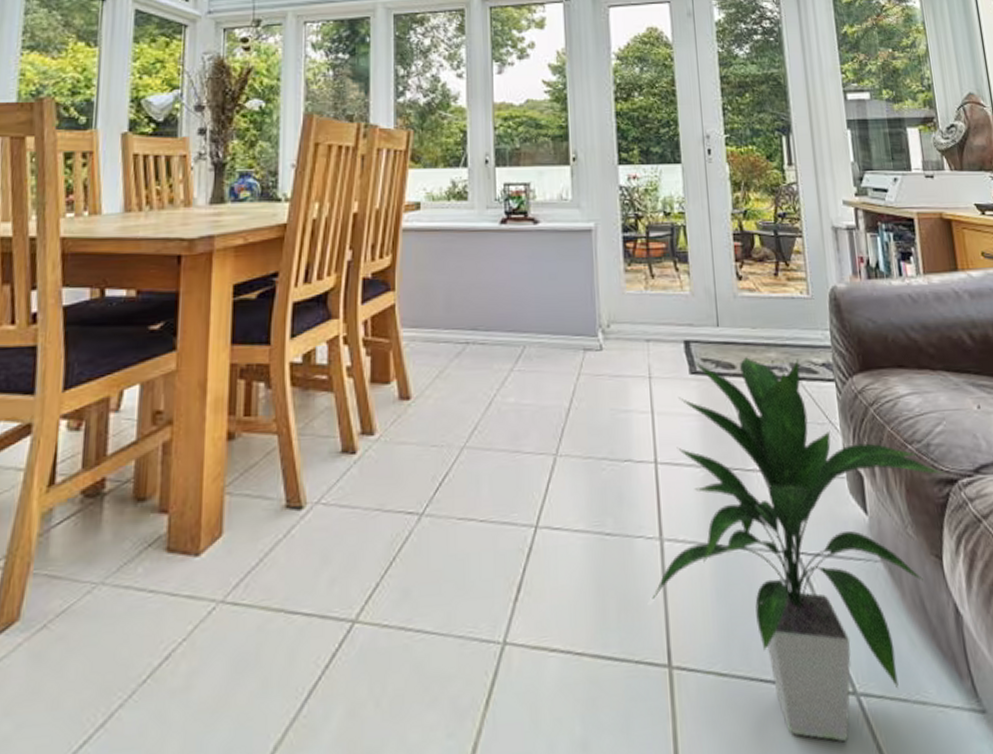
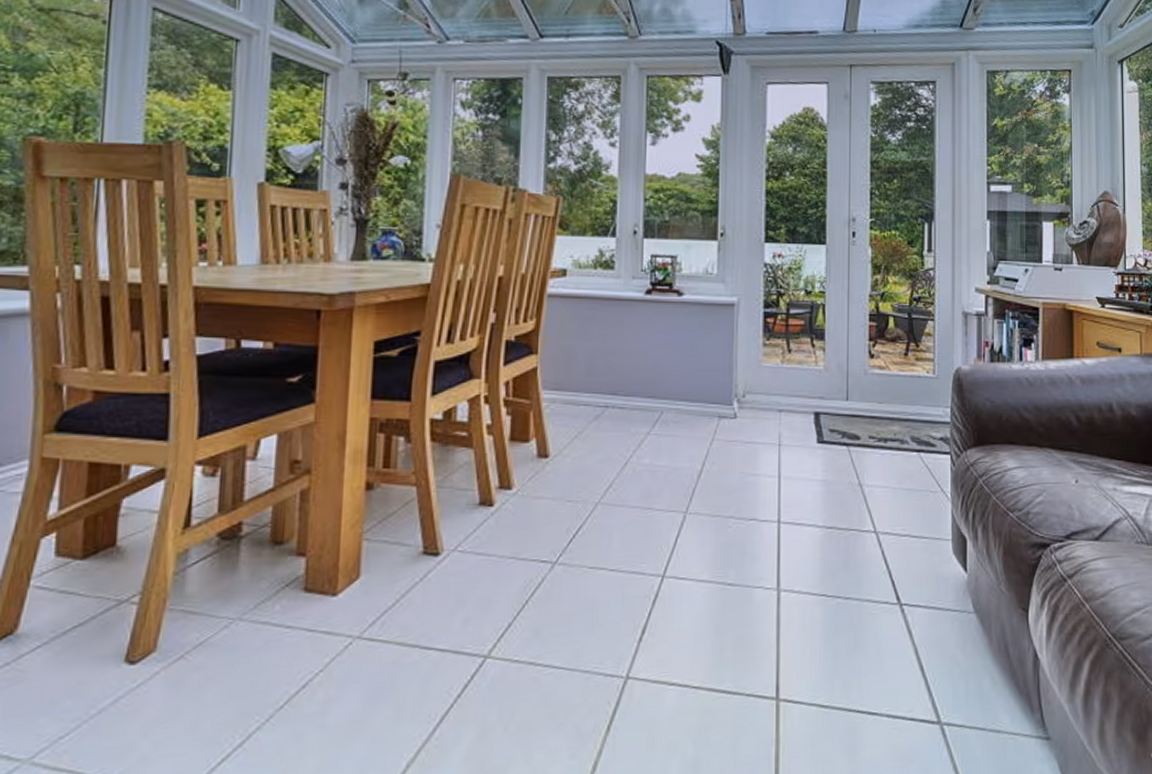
indoor plant: present [652,357,944,741] -> none [766,429,1039,762]

